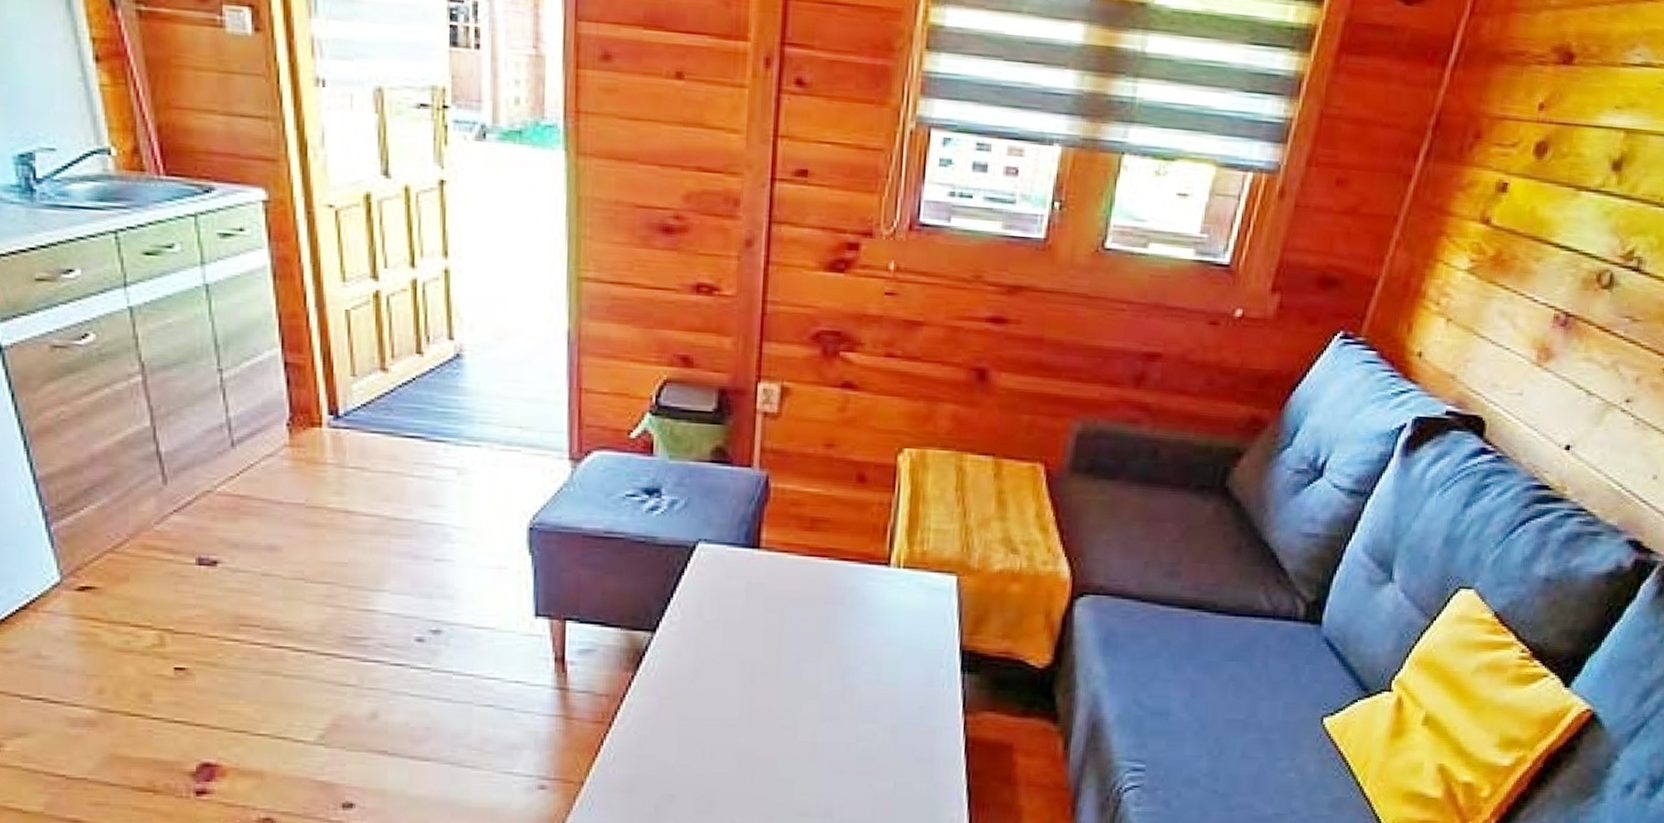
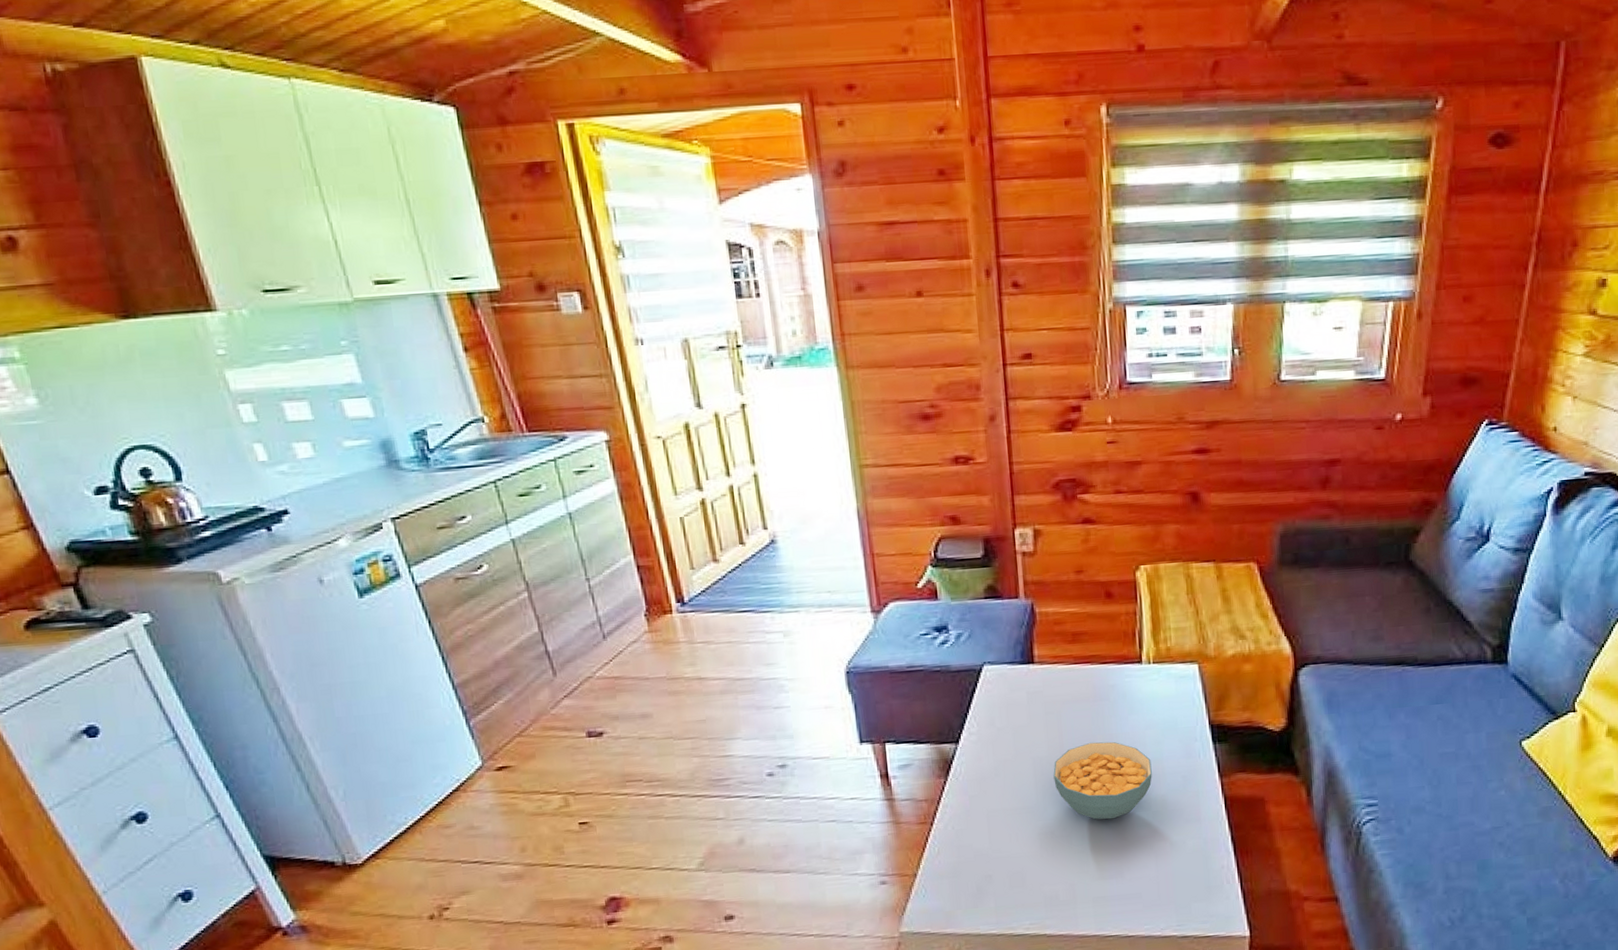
cereal bowl: none [765,652,885,747] -> present [1053,741,1152,820]

